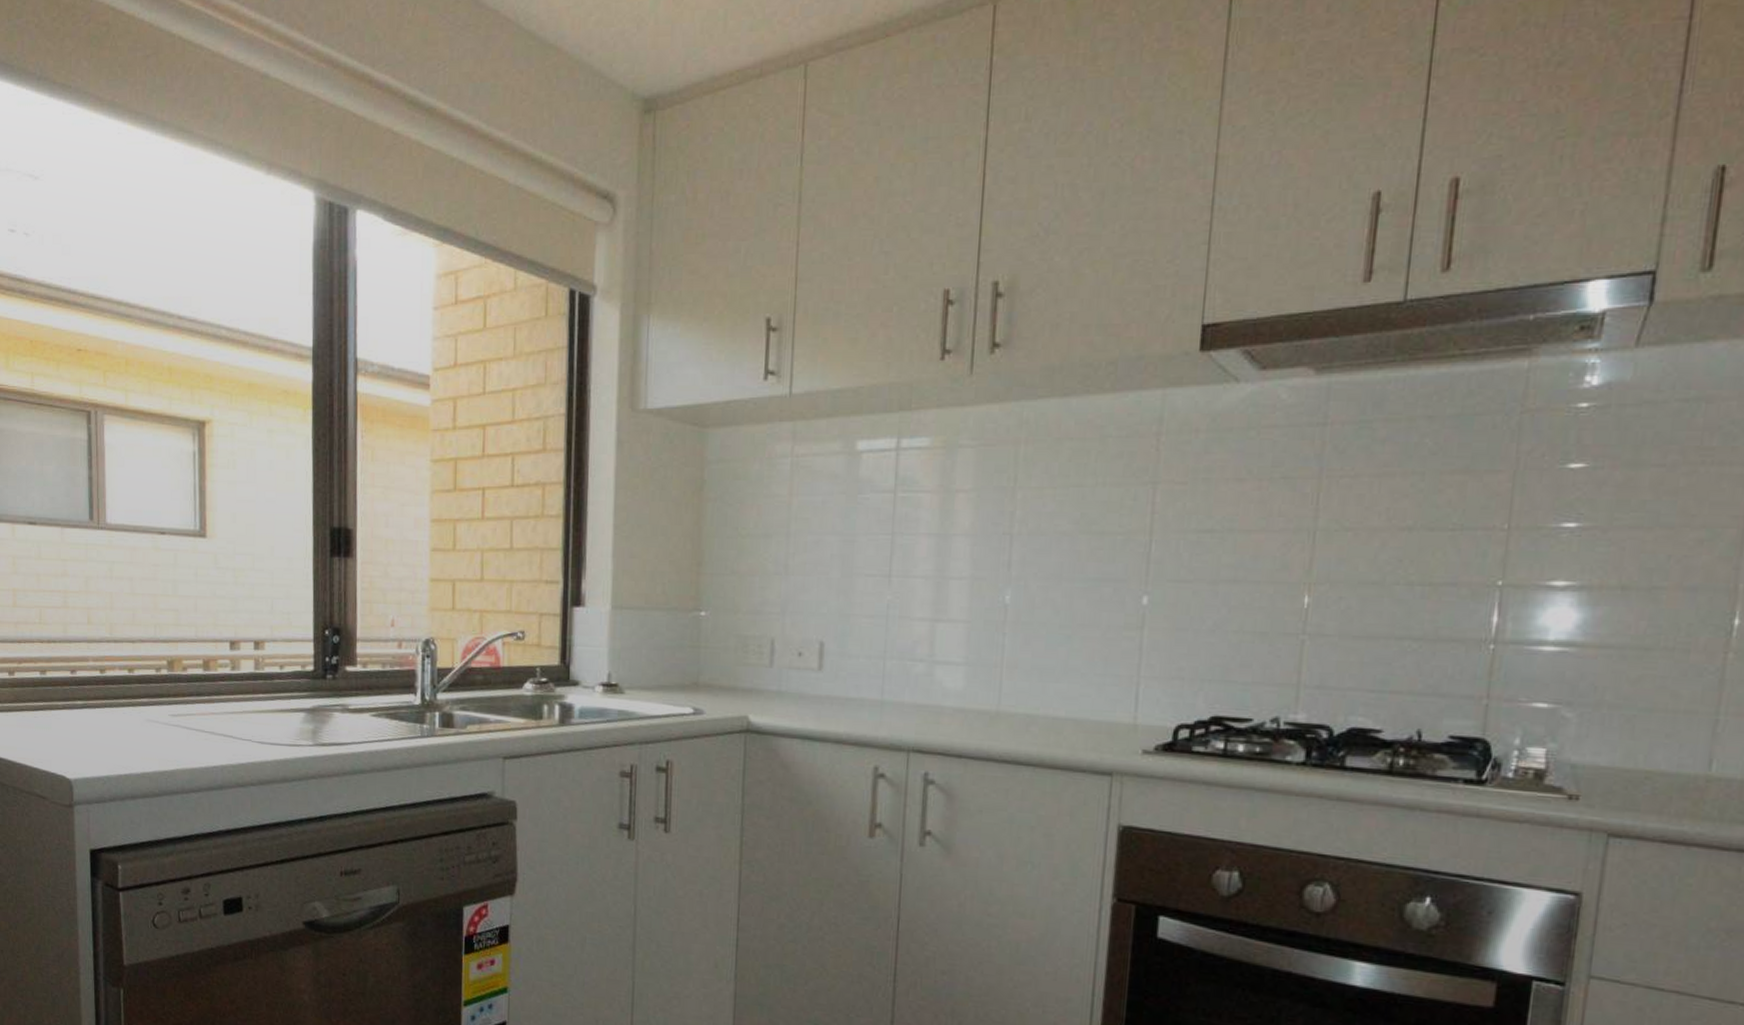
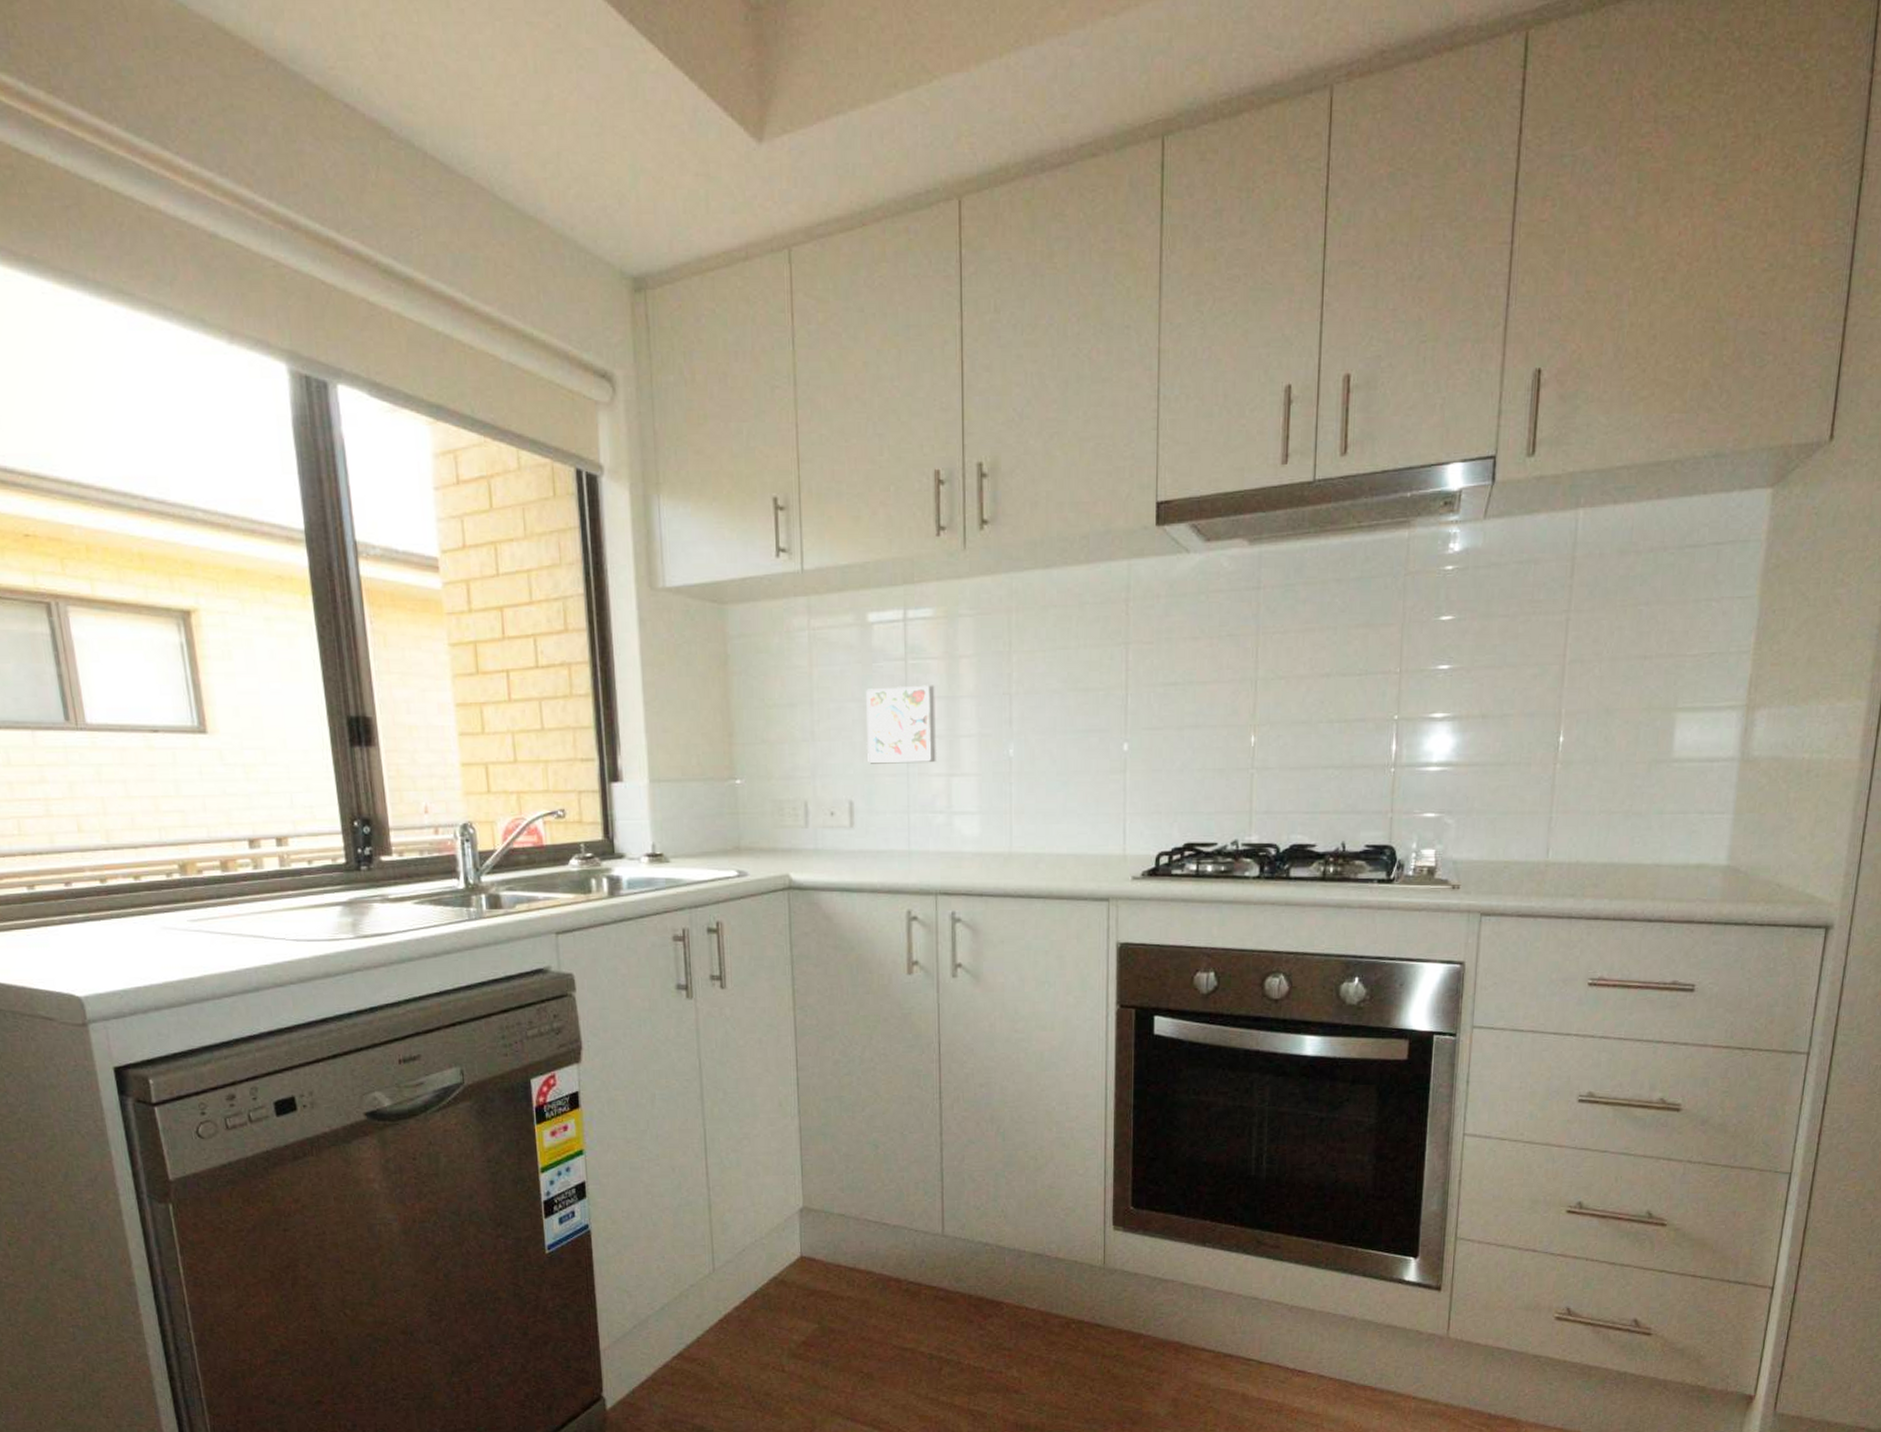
decorative tile: none [844,519,926,606] -> present [866,684,936,764]

